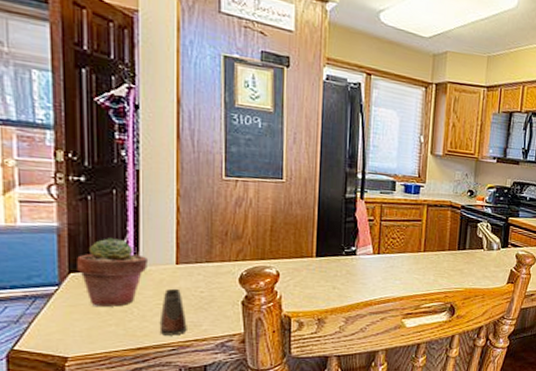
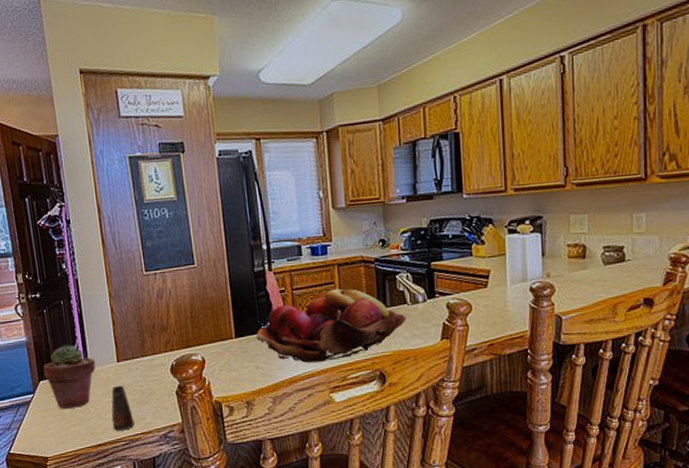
fruit basket: none [337,226,481,290] -> present [256,288,407,363]

